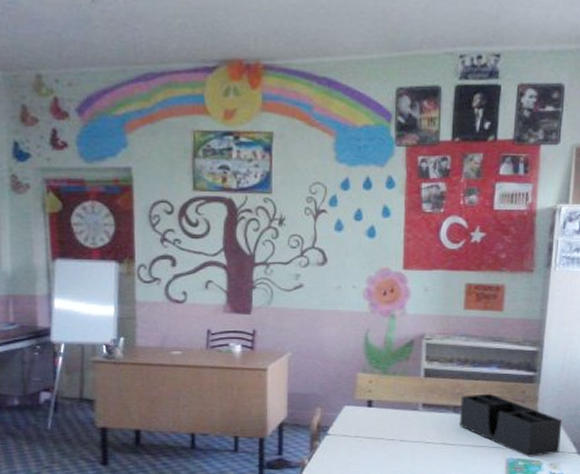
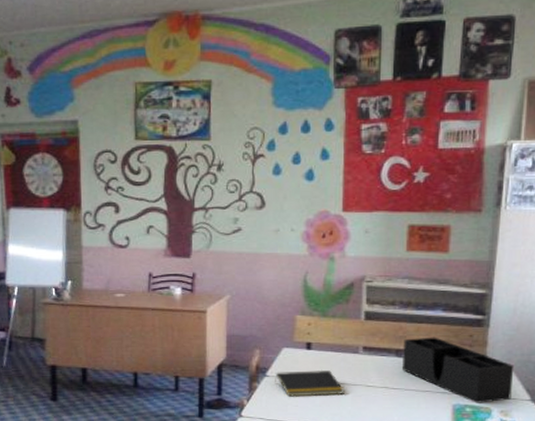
notepad: none [336,427,404,455] -> present [275,369,345,397]

